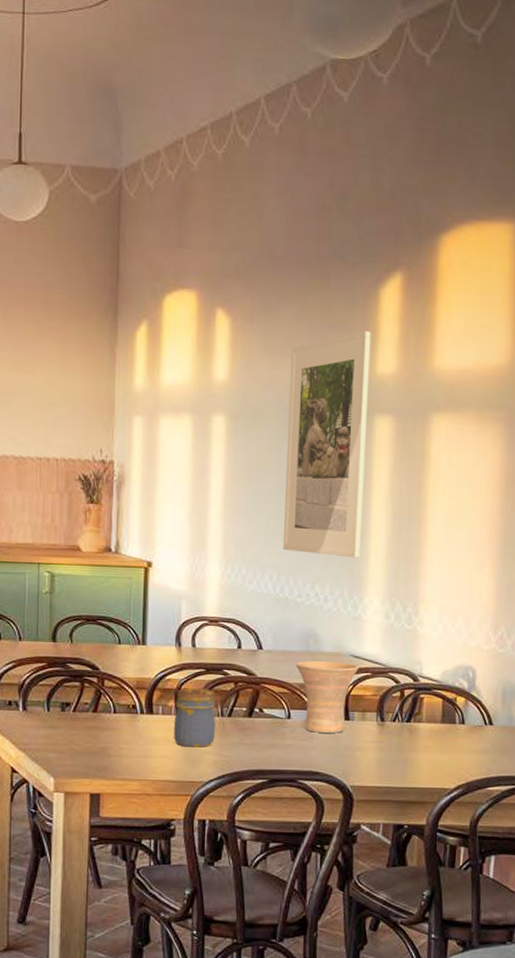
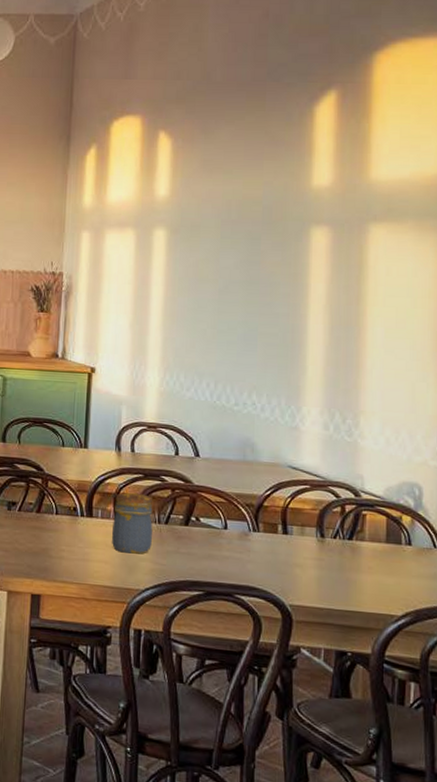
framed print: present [282,330,371,558] -> none [220,146,307,367]
vase: present [295,660,358,733] -> none [232,470,296,547]

